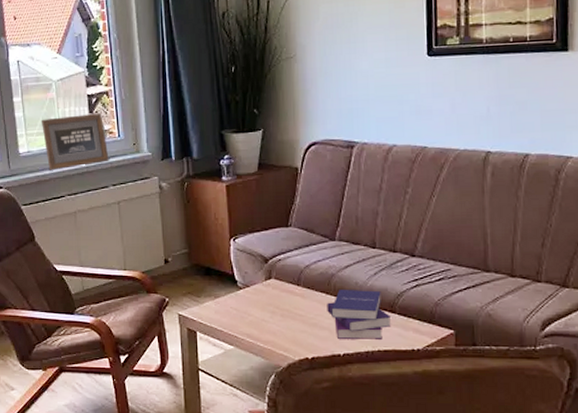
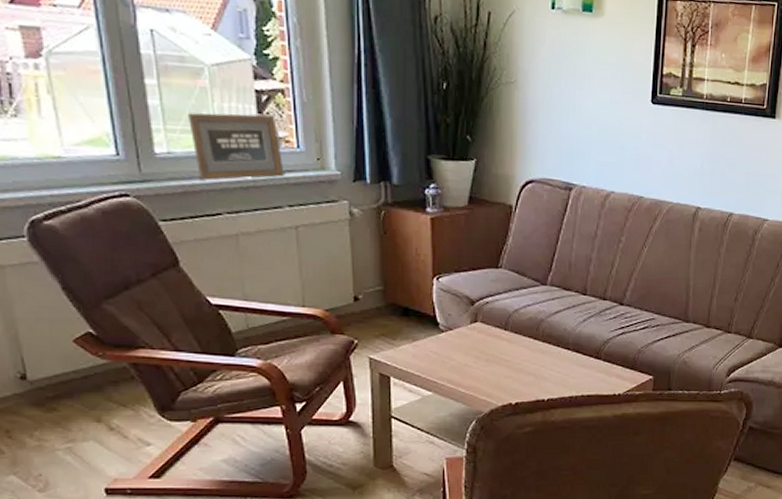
book: present [327,289,391,339] -> none [534,334,596,385]

